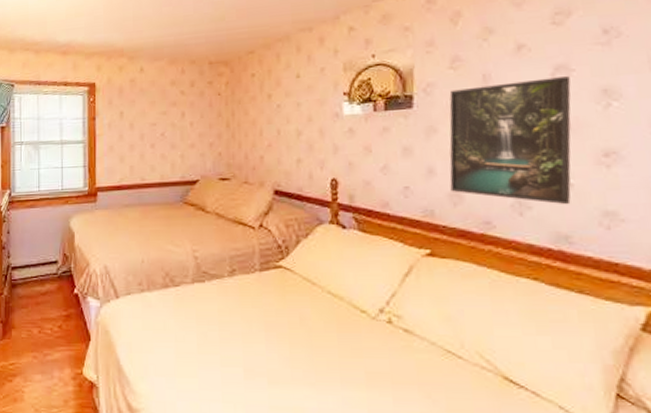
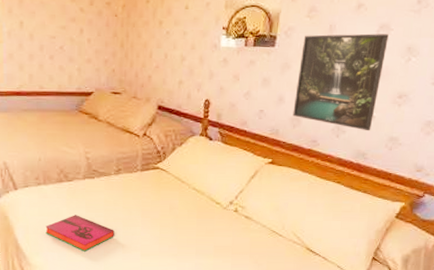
hardback book: none [150,328,233,377] -> present [45,215,114,252]

